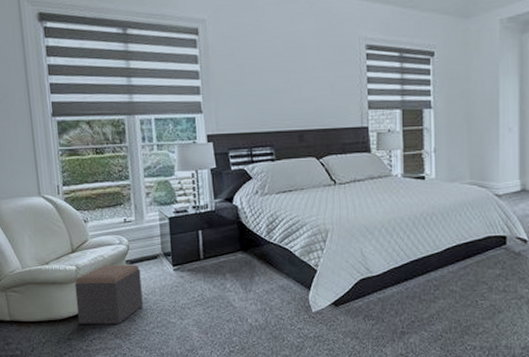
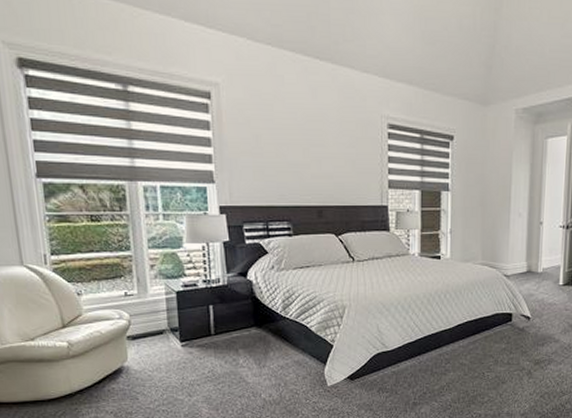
footstool: present [75,264,143,324] -> none [66,340,147,404]

